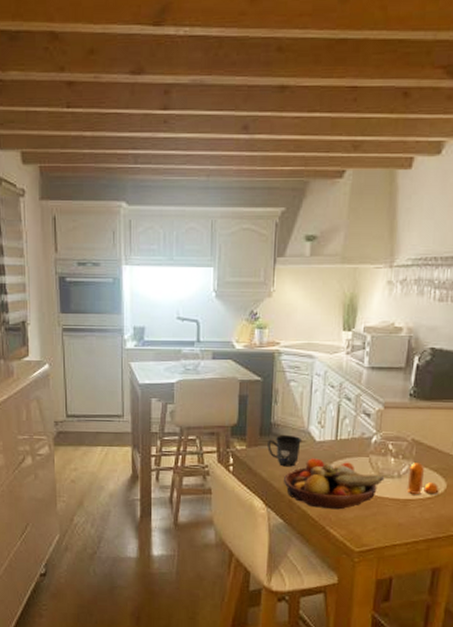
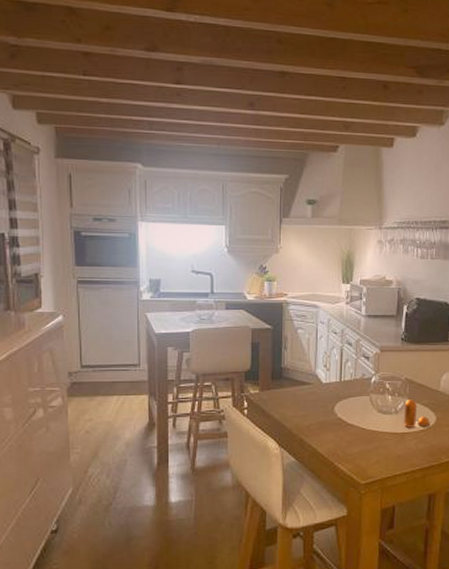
mug: present [267,434,301,467] -> none [279,378,309,408]
fruit bowl: present [284,458,385,510] -> none [295,399,384,446]

